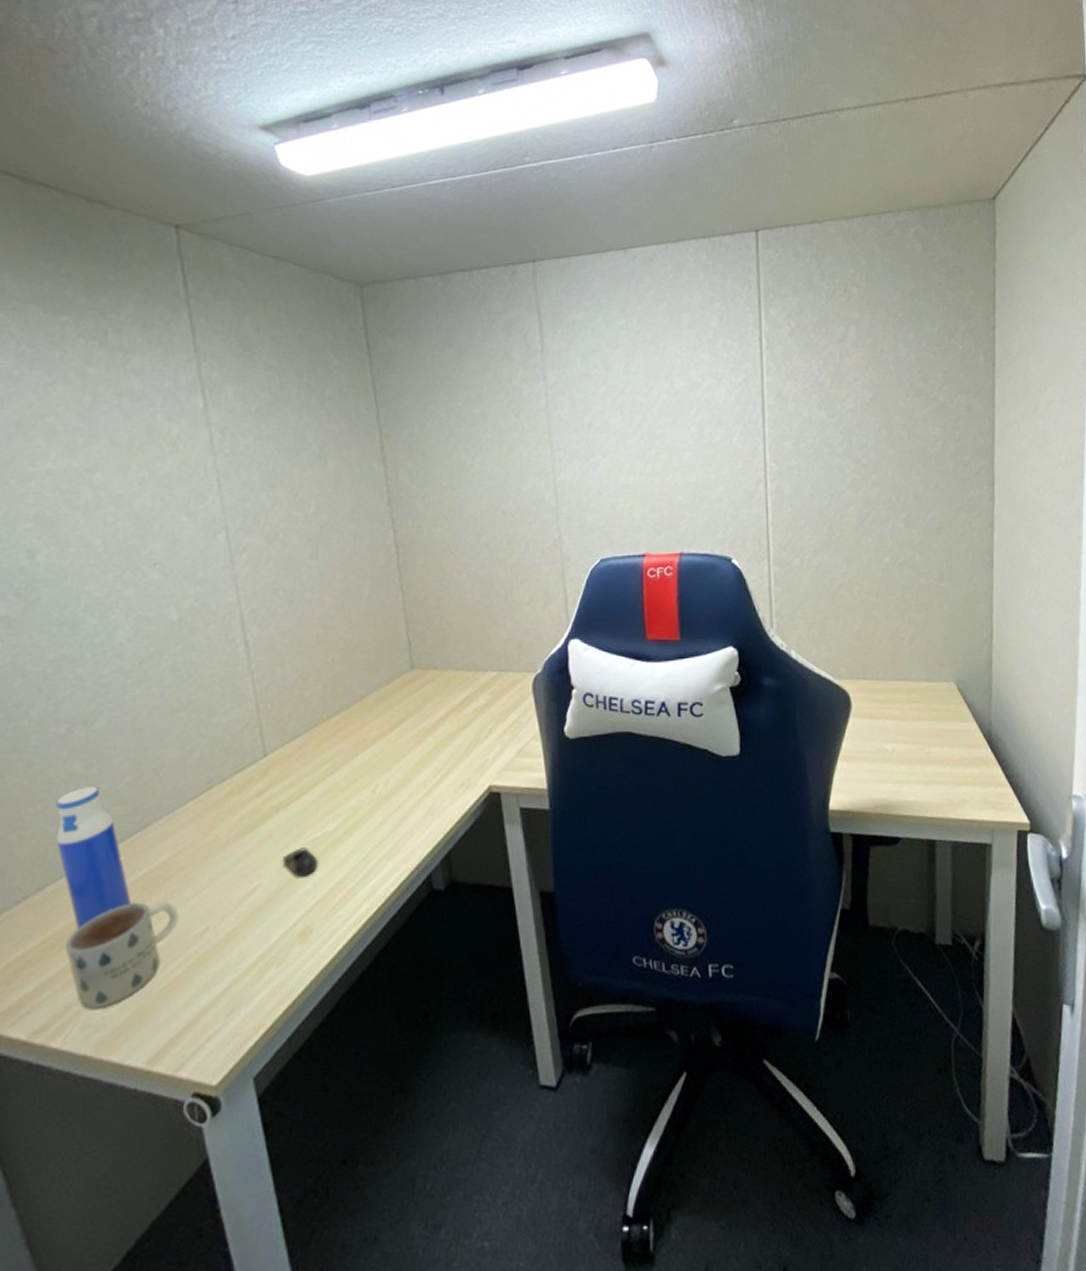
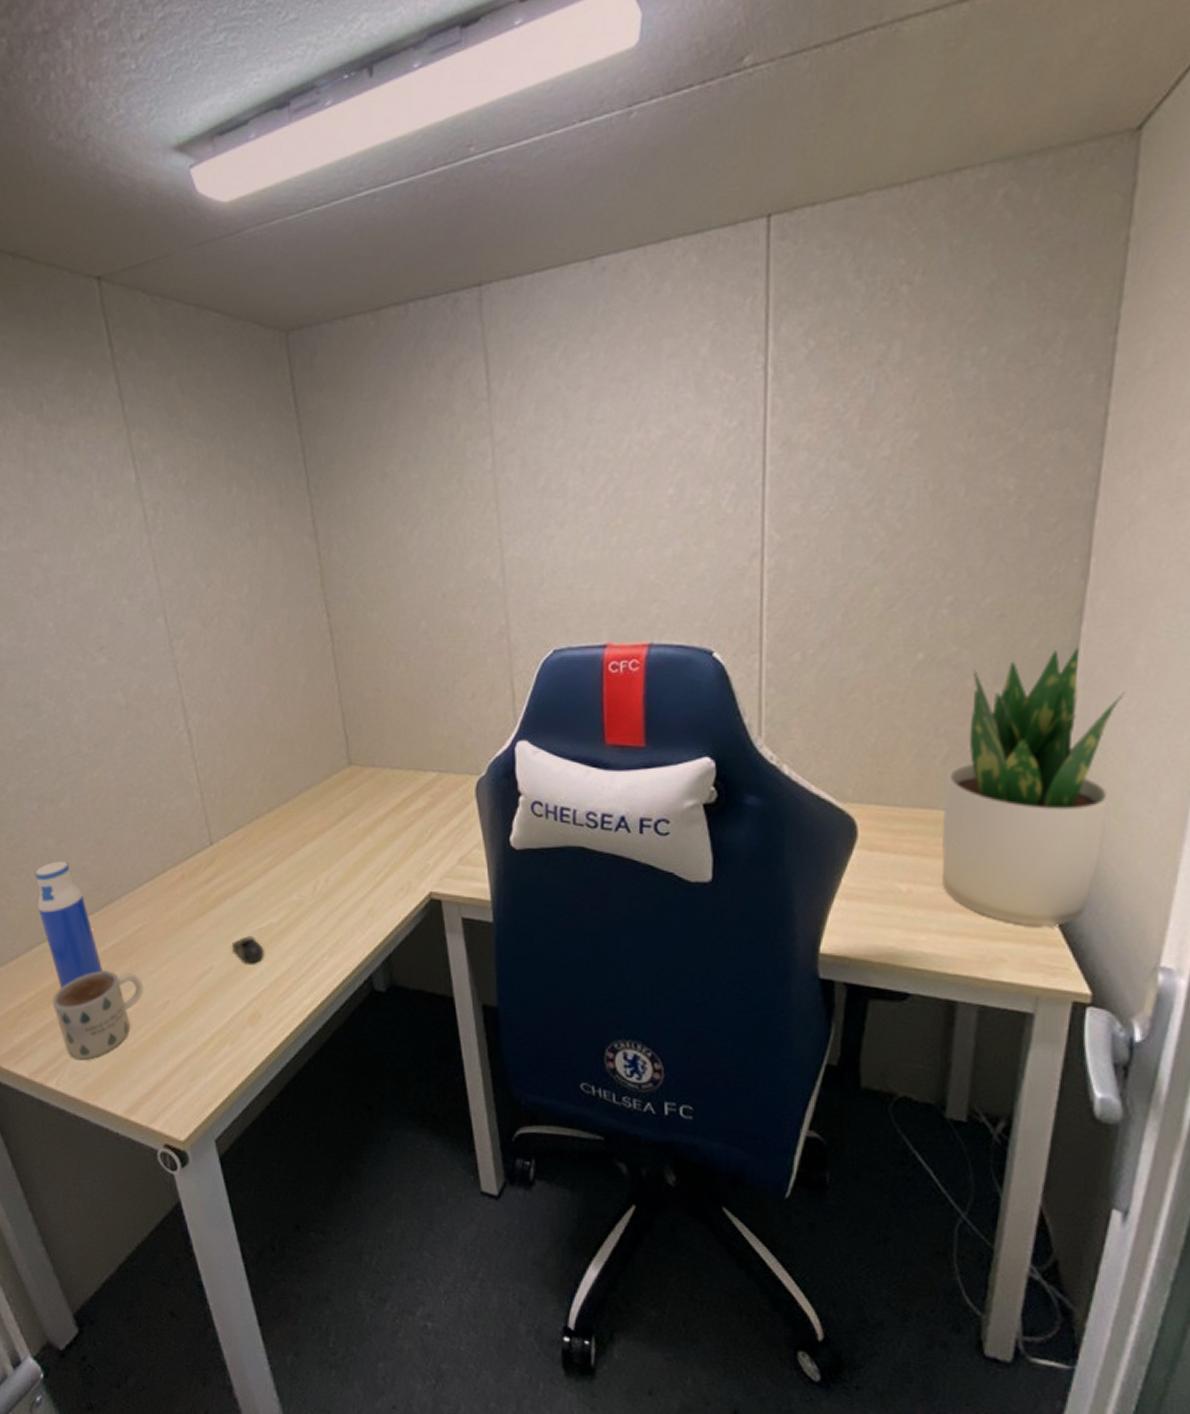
planter: none [912,551,1028,772] -> present [941,647,1126,927]

